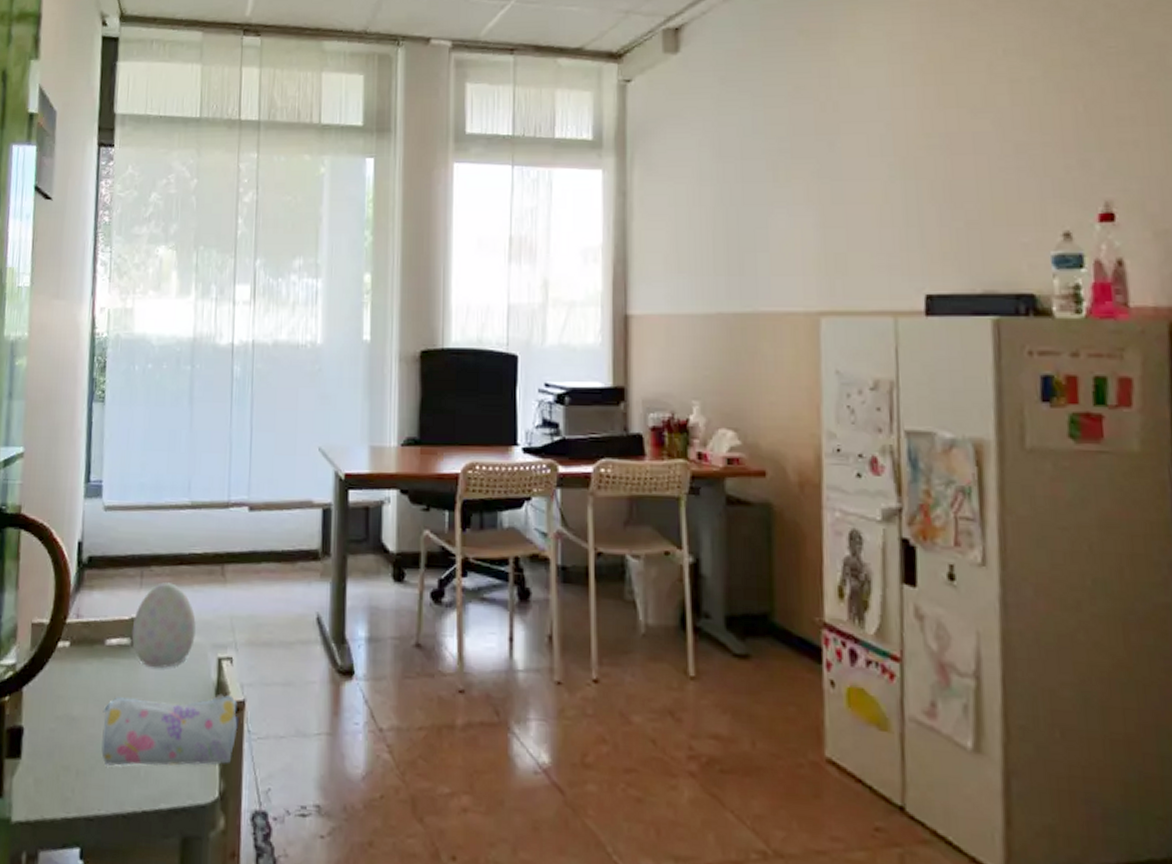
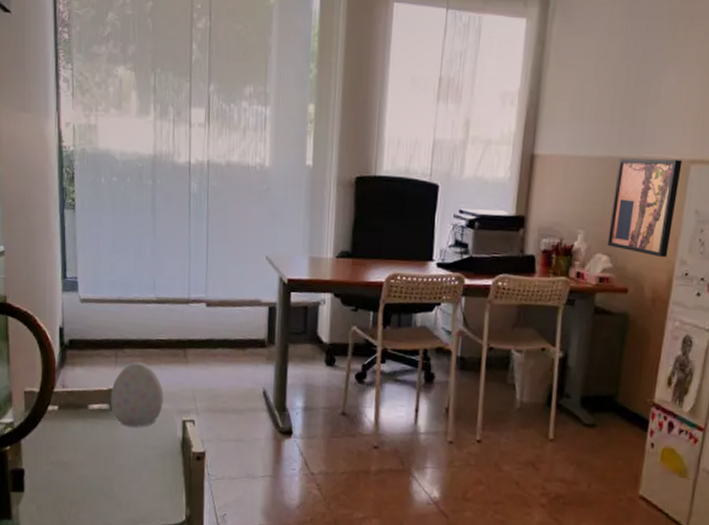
pencil case: present [101,693,240,766] -> none [89,446,201,498]
wall art: none [730,312,810,430] -> present [607,158,683,257]

